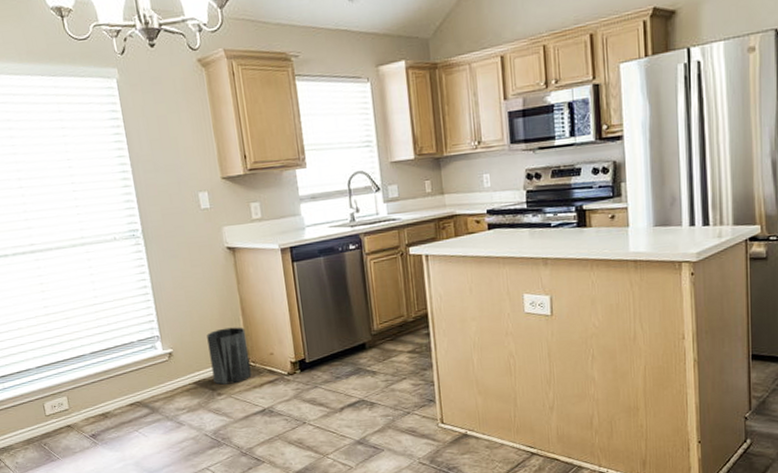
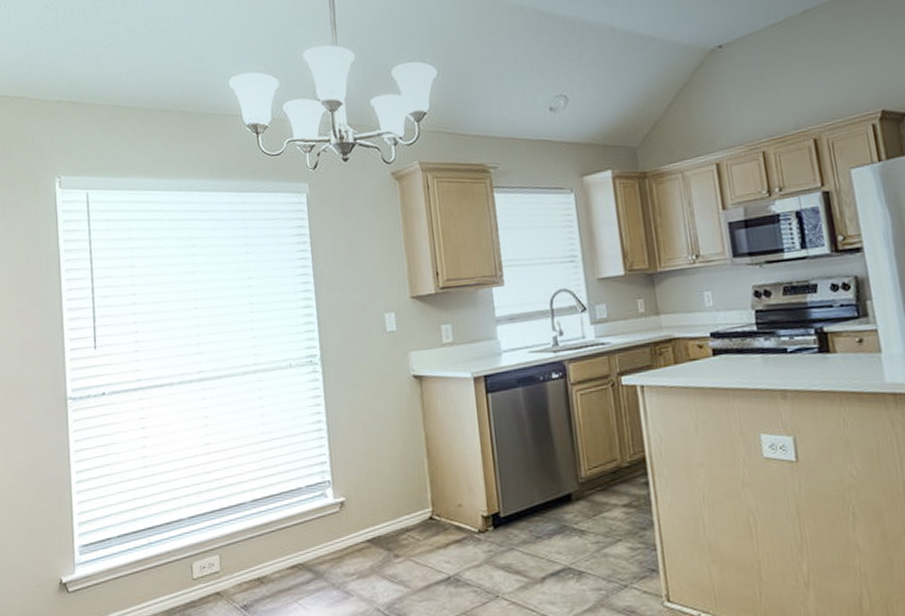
trash can: present [207,327,252,385] -> none [385,471,436,544]

